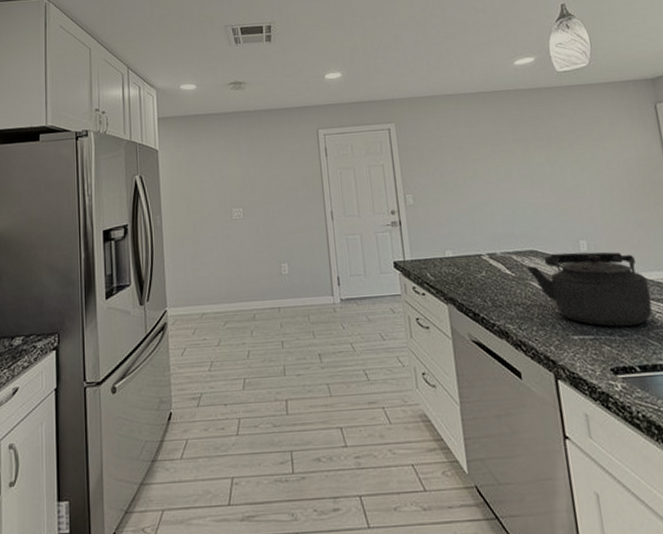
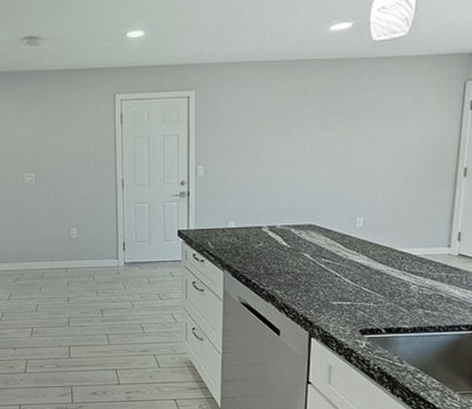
kettle: present [525,252,653,327] -> none [301,228,411,295]

